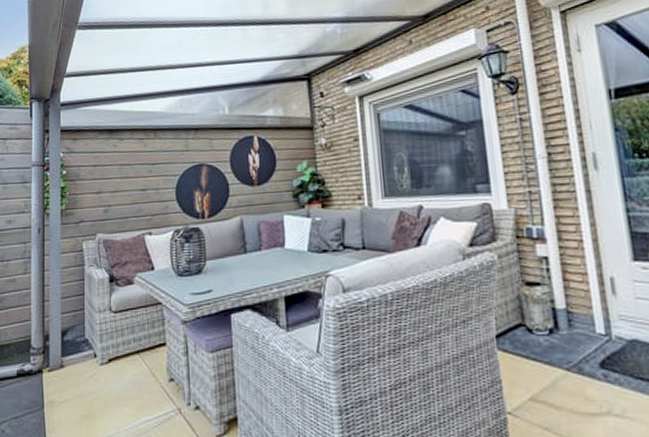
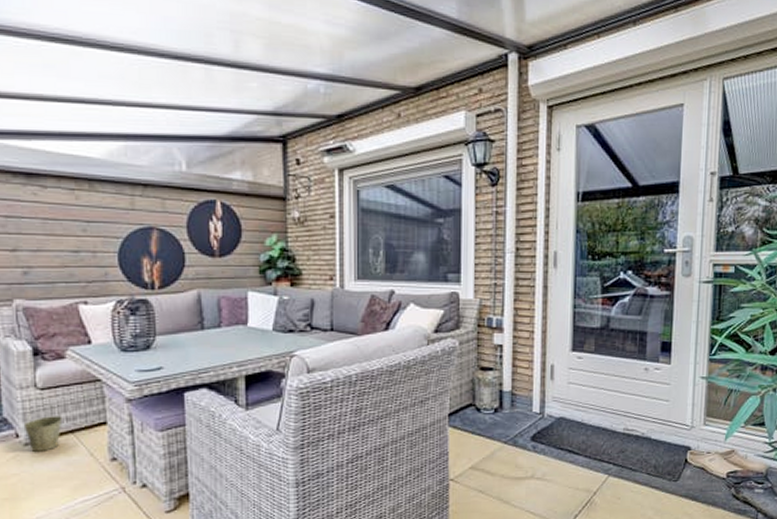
bucket: none [100,326,131,371] -> present [23,404,63,452]

